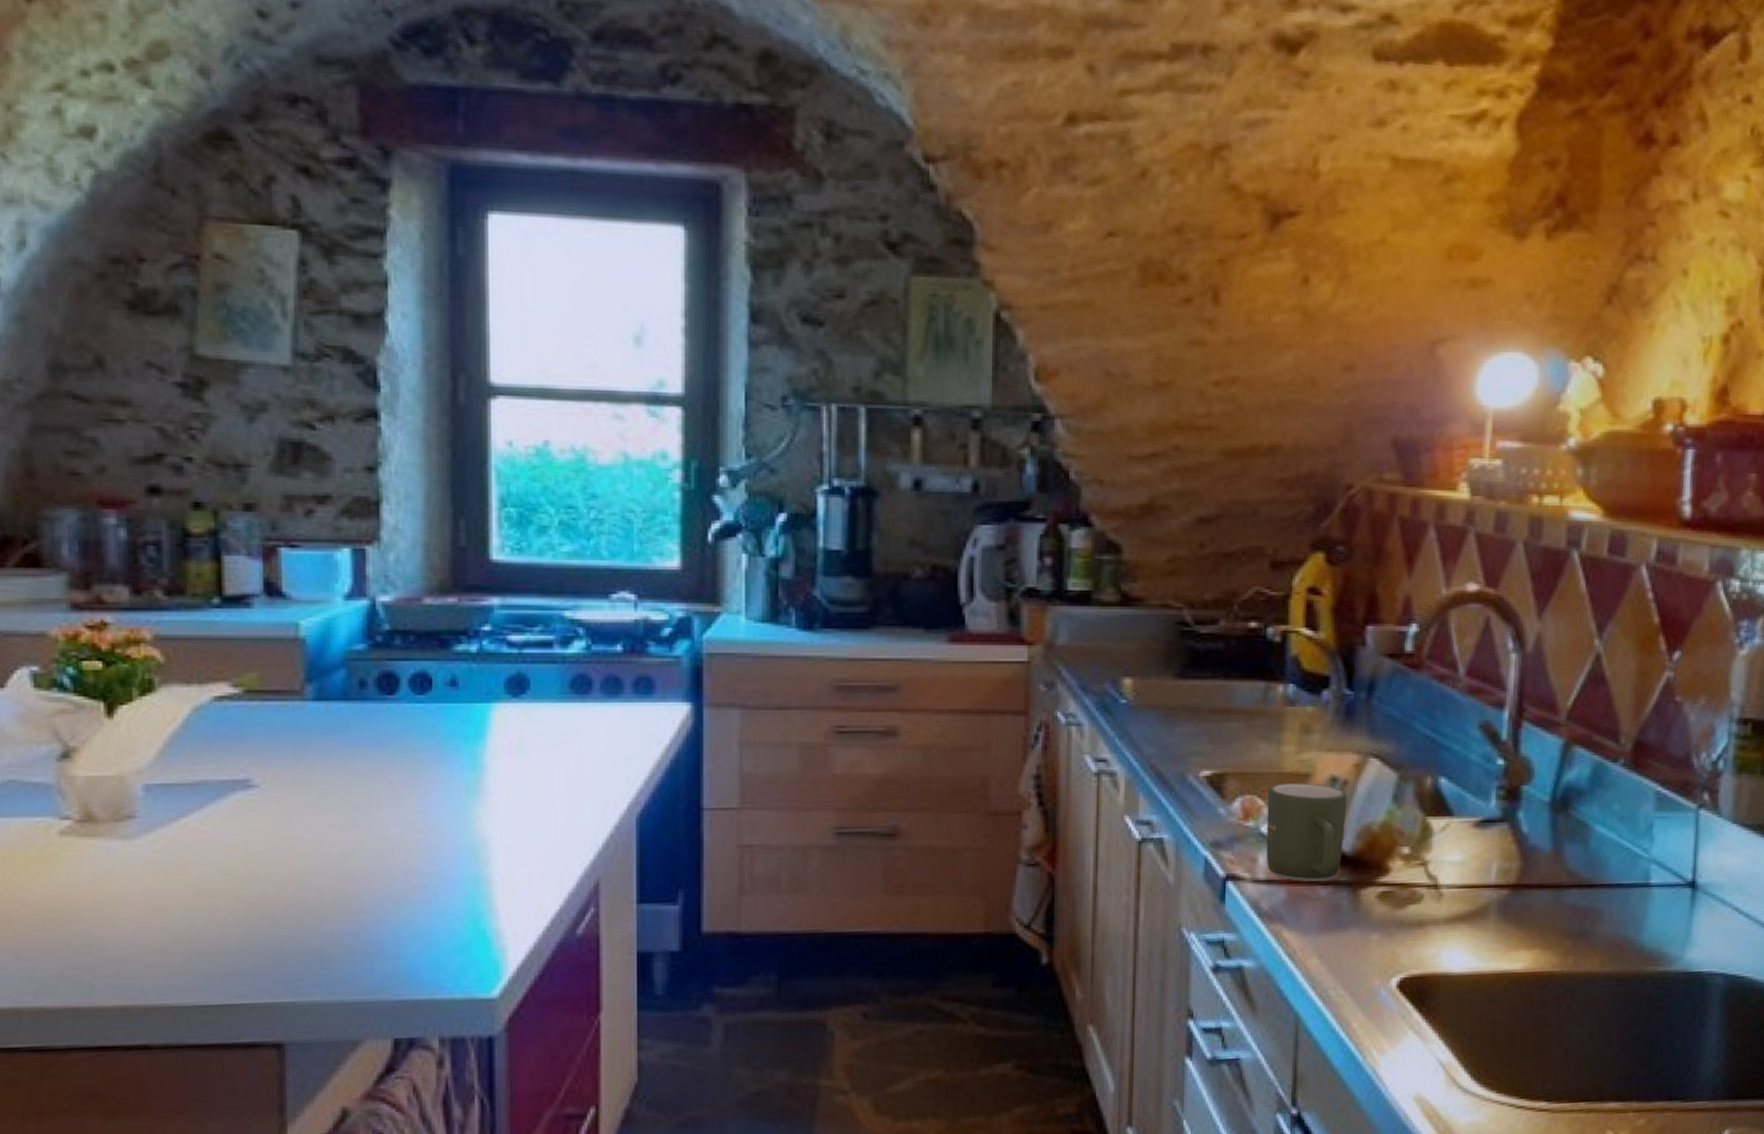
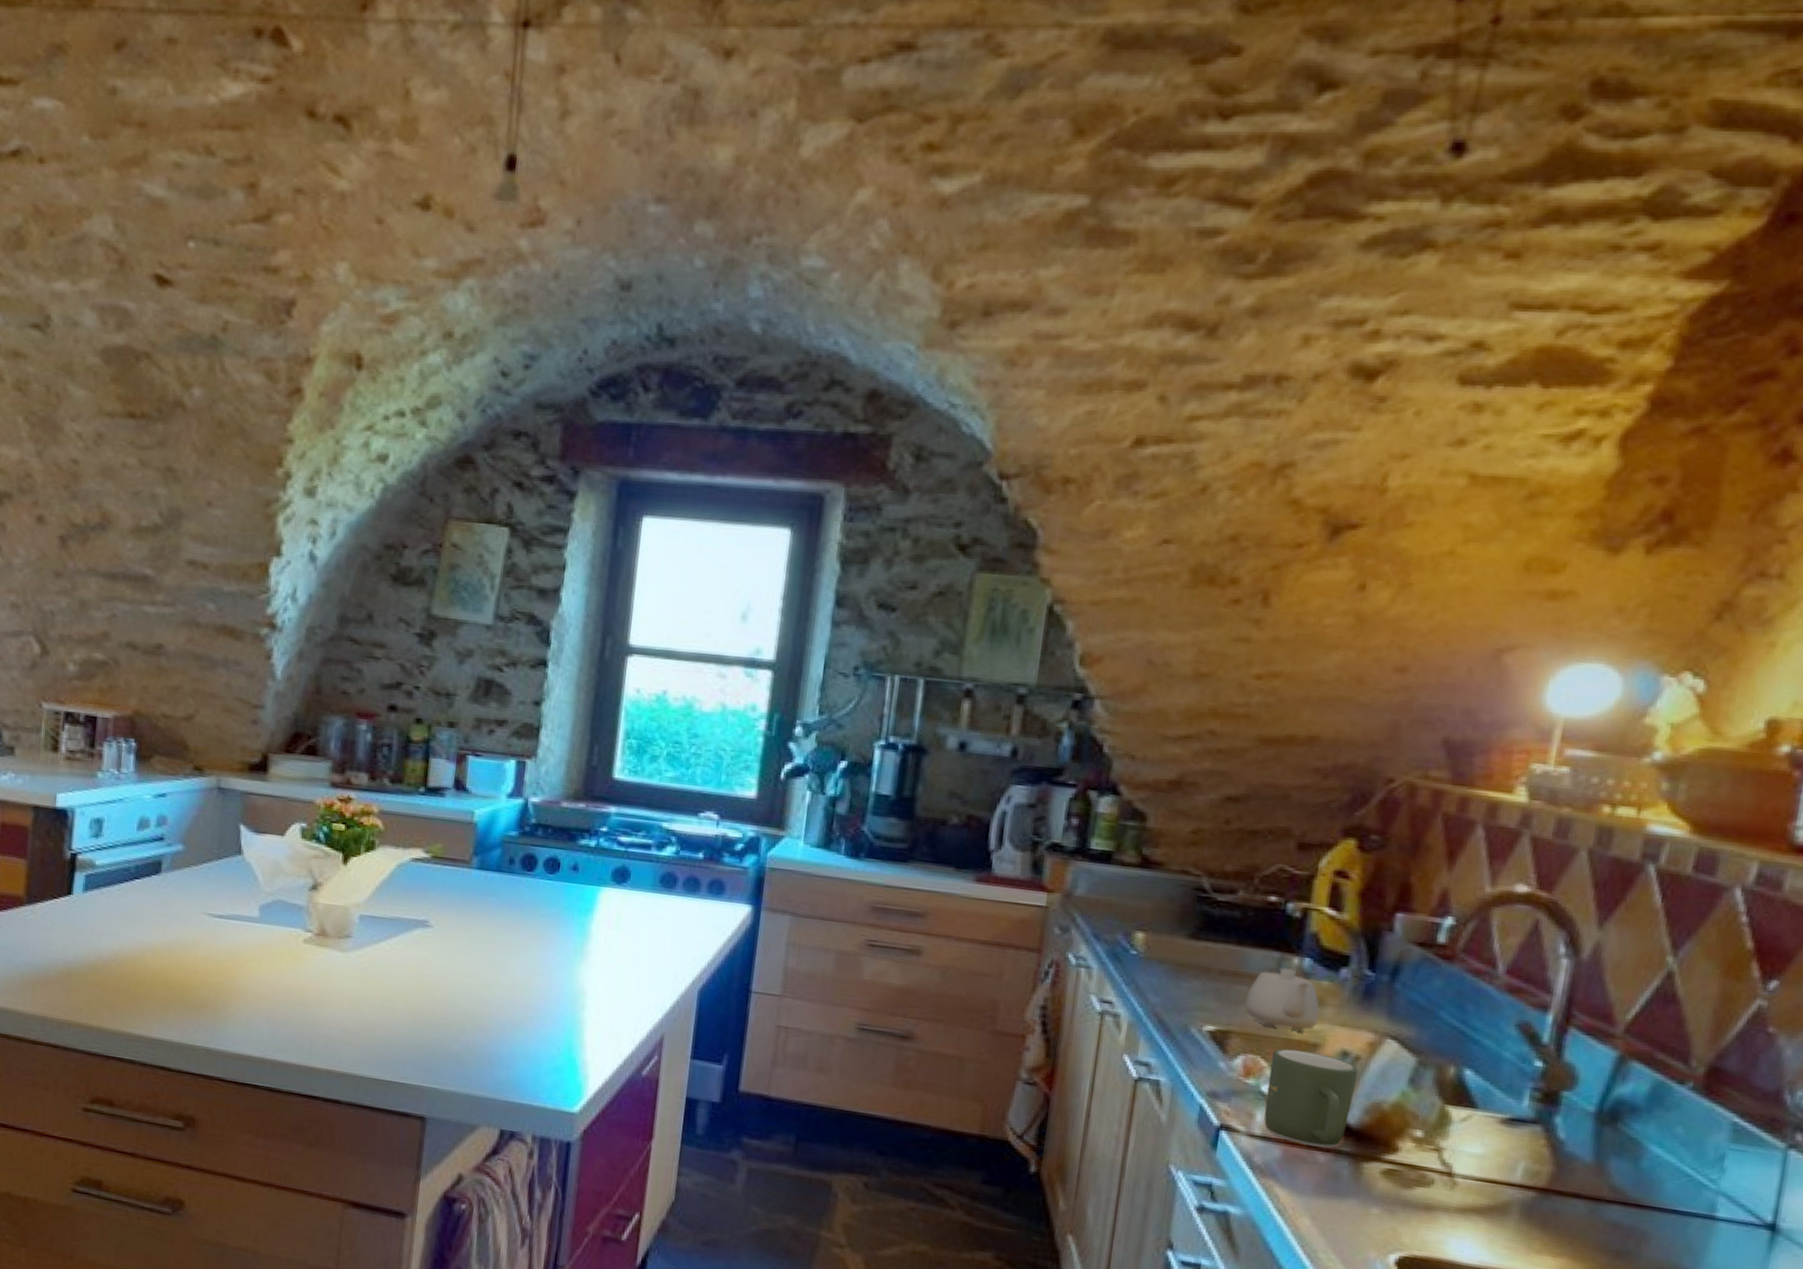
teapot: none [1237,698,1308,763] -> present [1244,968,1320,1031]

